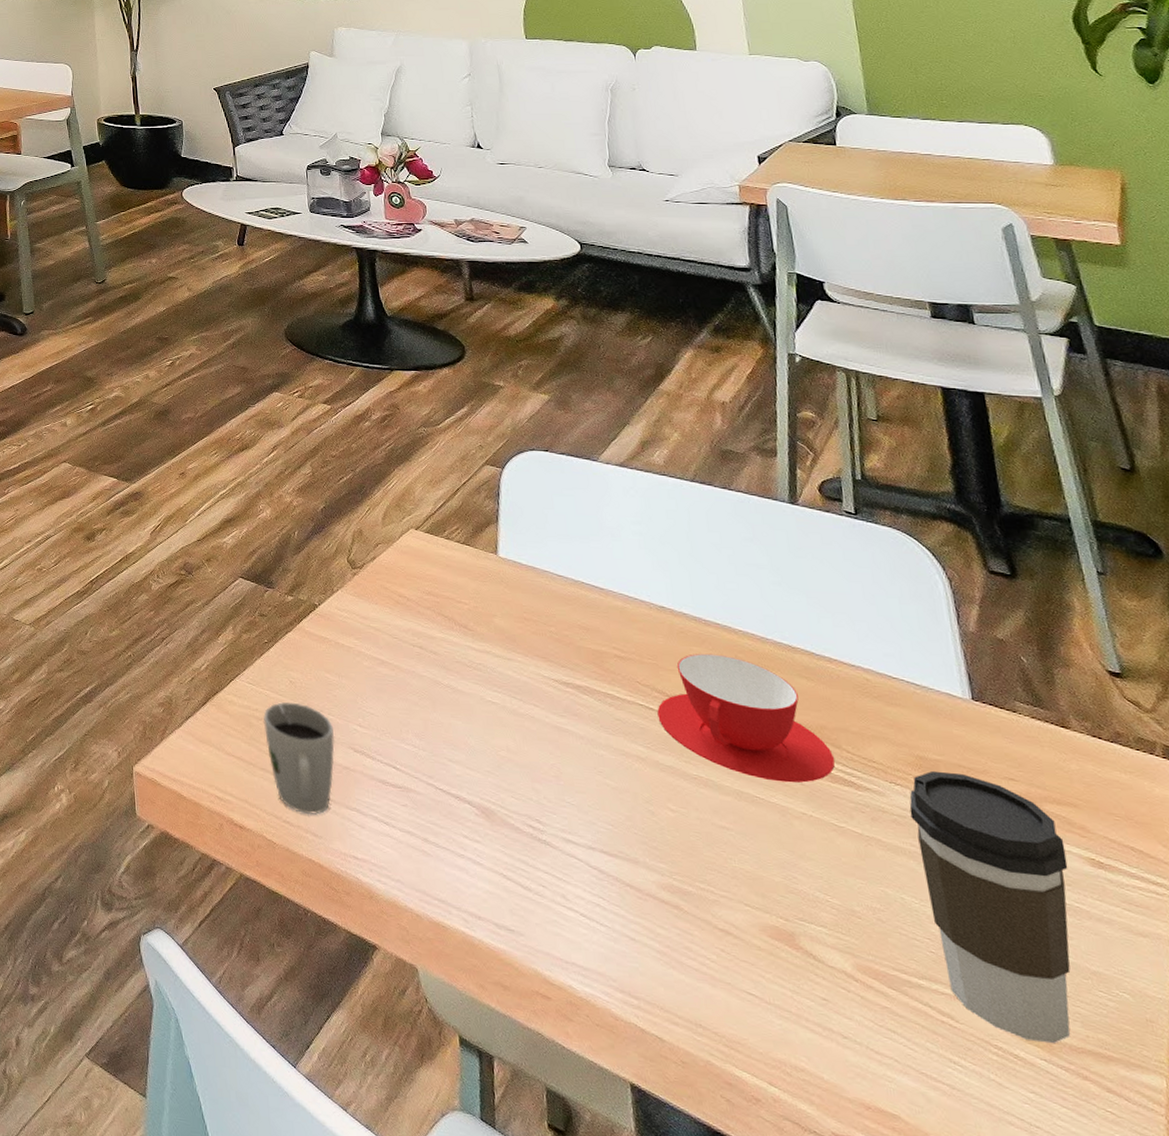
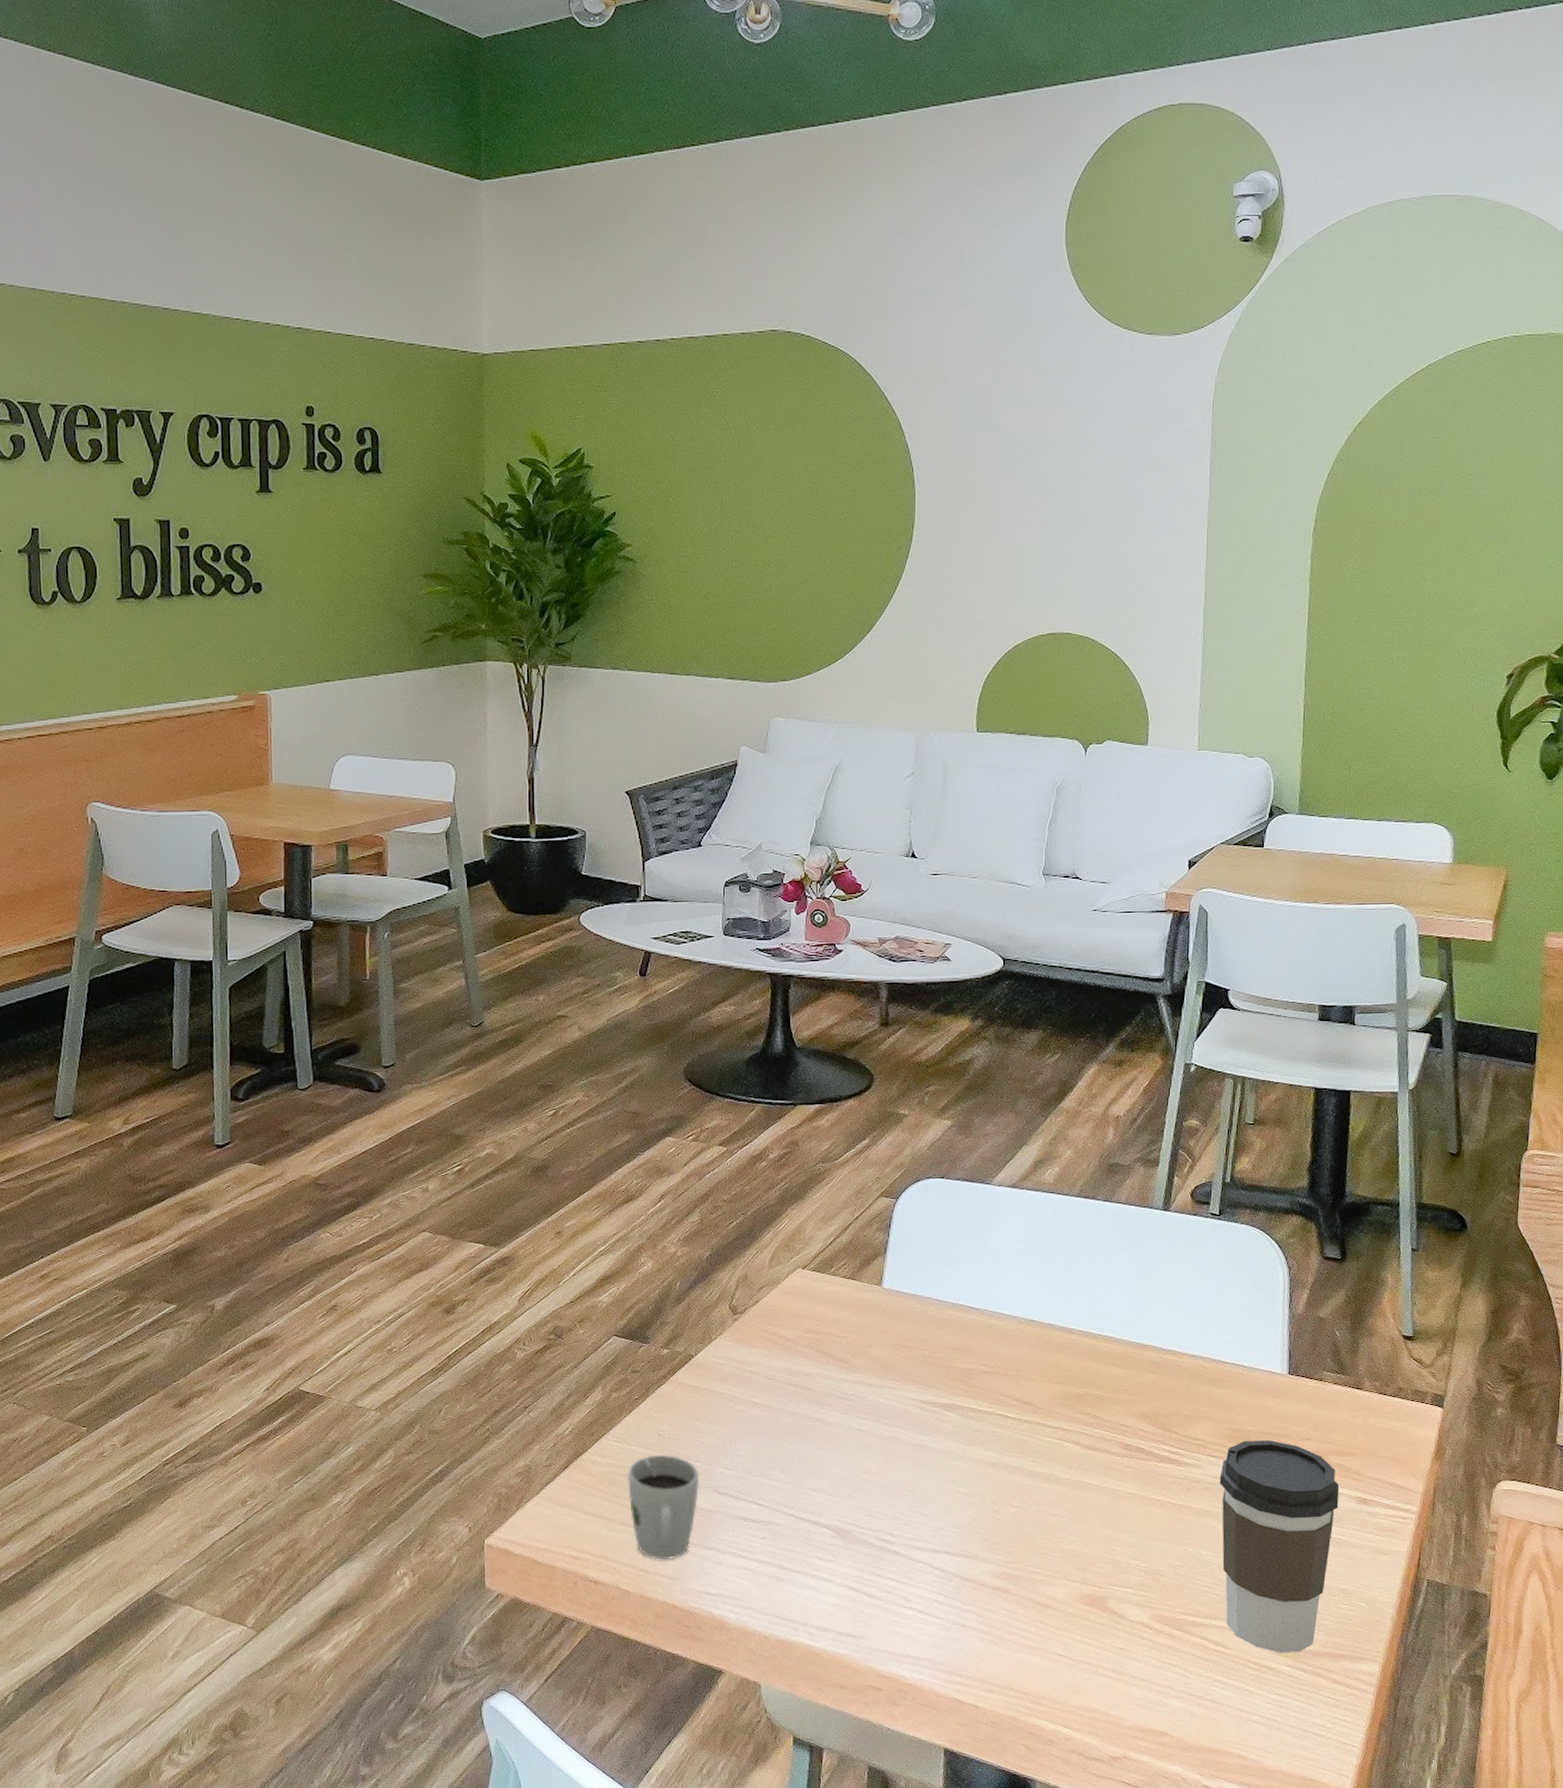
teacup: present [657,653,835,783] -> none [1014,1359,1163,1468]

